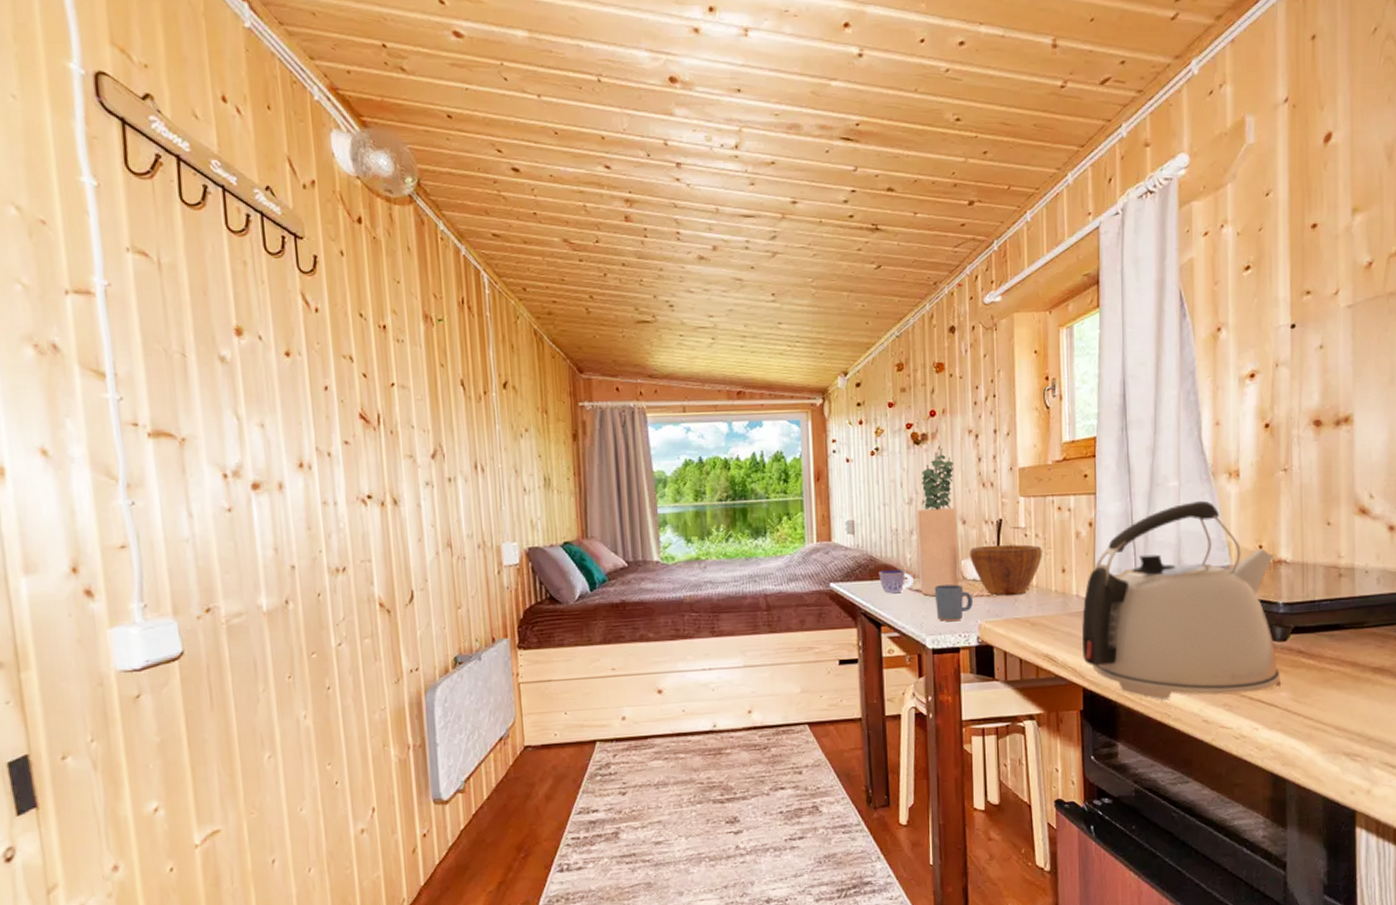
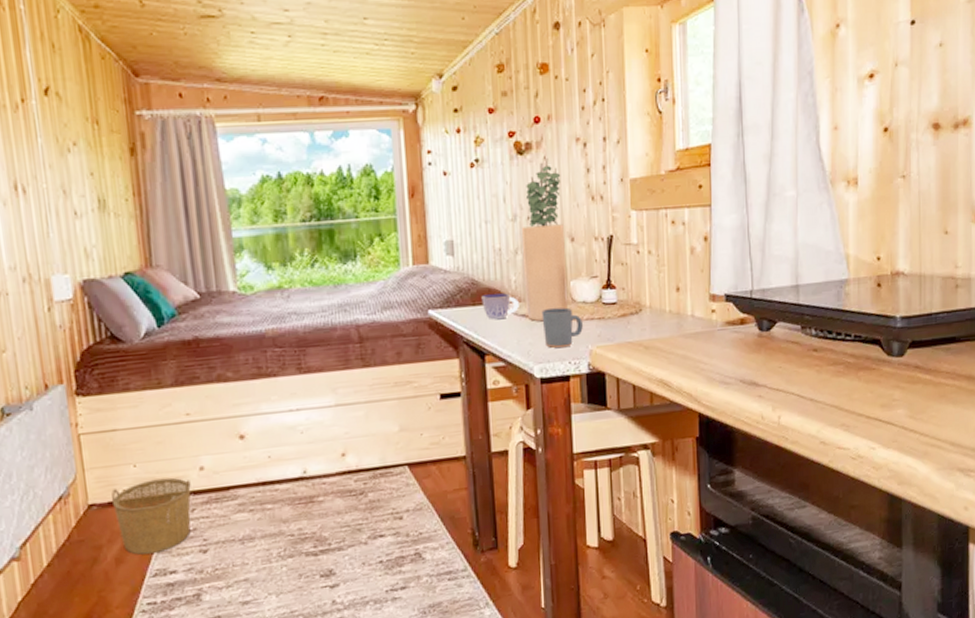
basket: none [544,725,614,794] -> present [111,477,191,555]
bowl: present [969,544,1042,595] -> none [579,262,656,318]
kettle: present [1082,500,1282,699] -> none [697,210,899,422]

